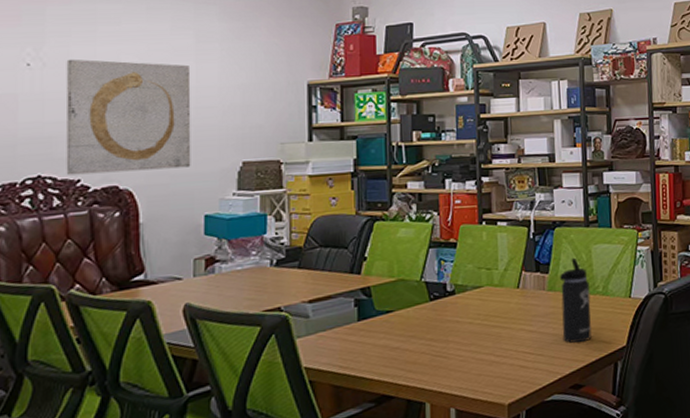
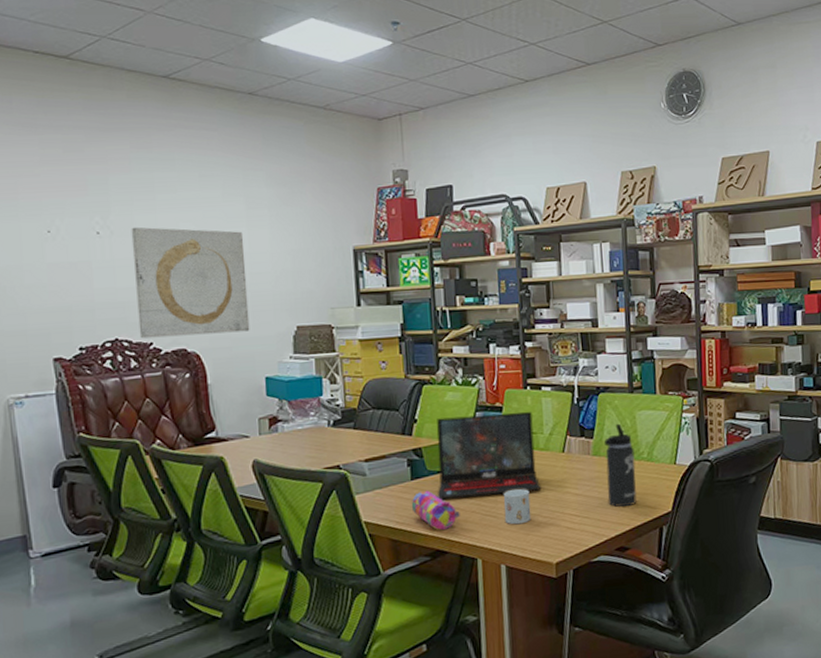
pencil case: none [356,331,409,374] -> present [411,490,460,530]
laptop: none [385,247,495,342] -> present [437,412,541,501]
mug: none [455,327,484,365] -> present [503,489,532,525]

